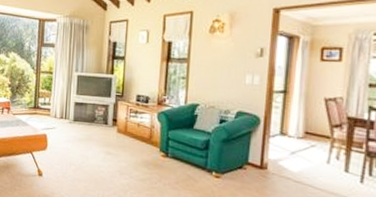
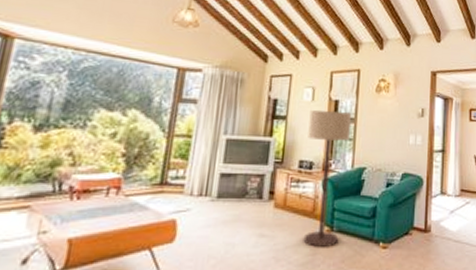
floor lamp: none [142,51,185,169] -> present [303,110,352,247]

